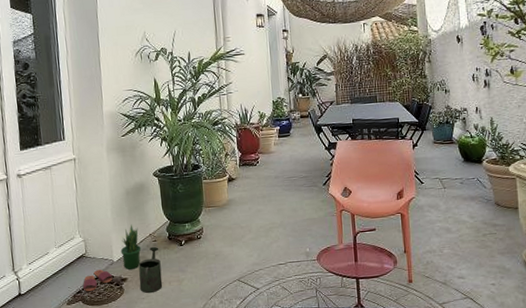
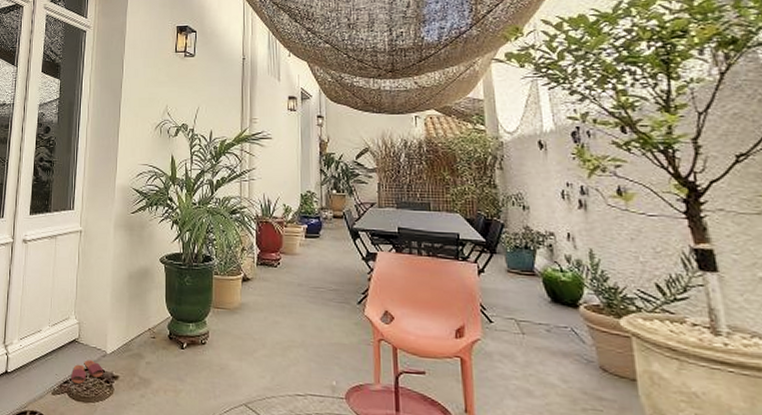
planter: present [120,224,142,270] -> none [115,313,138,367]
watering can: present [138,246,163,293] -> none [131,344,157,400]

